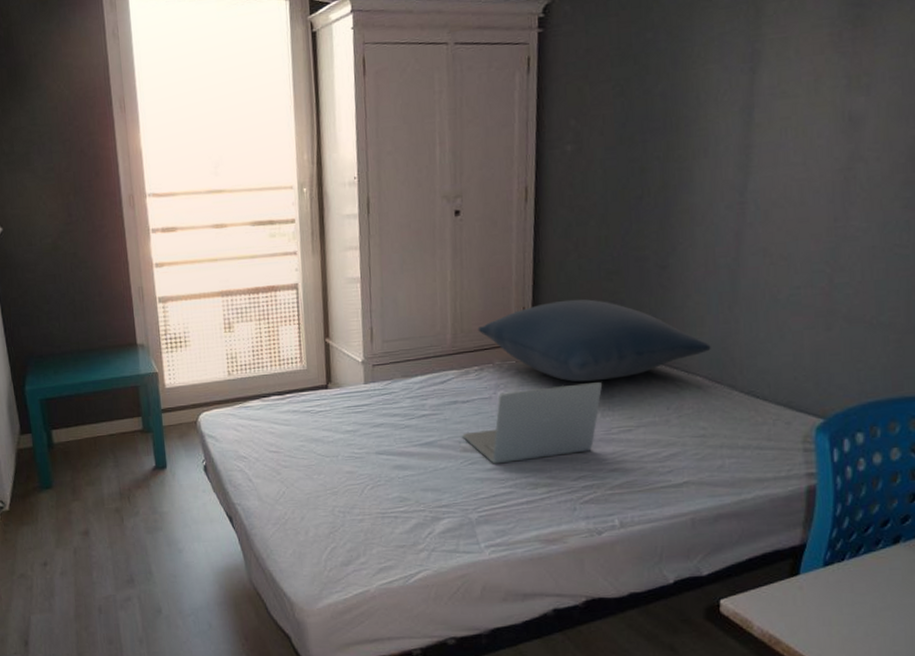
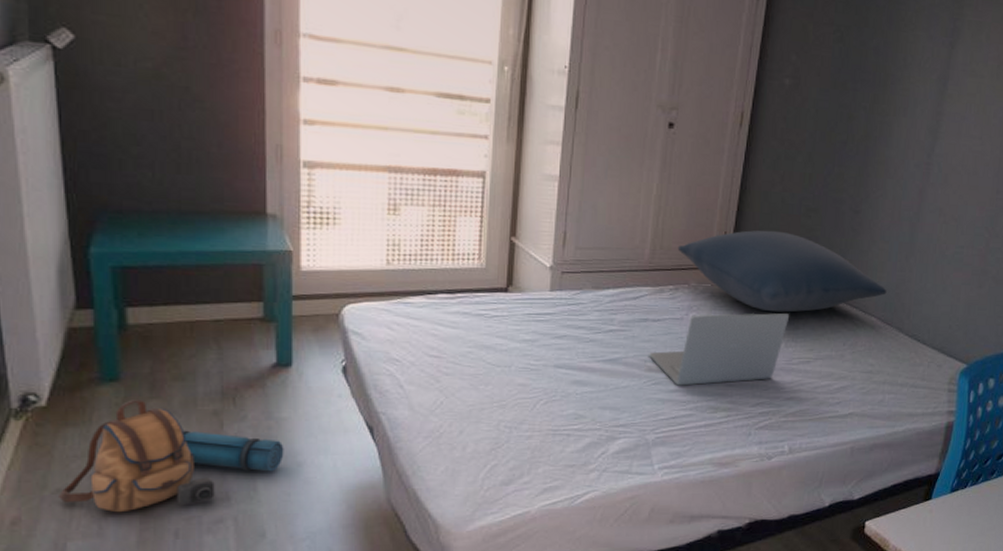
backpack: none [22,502,168,593] -> present [59,400,284,513]

